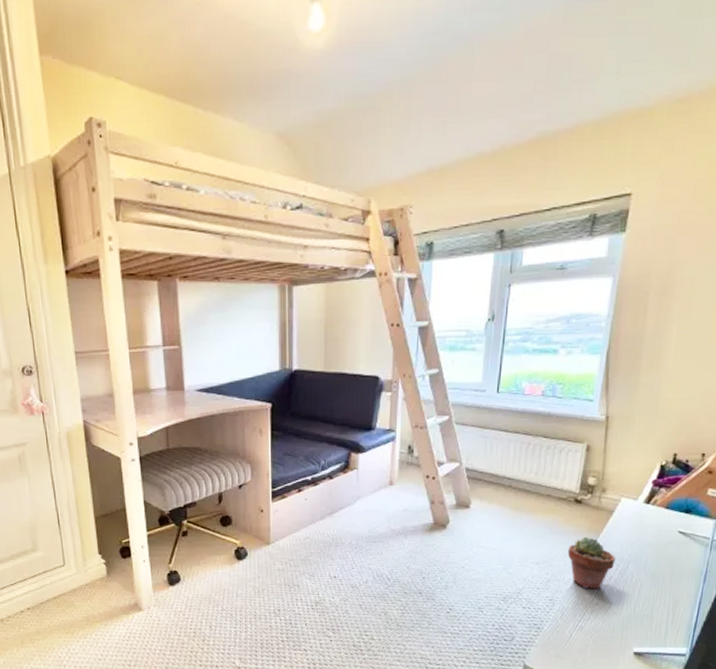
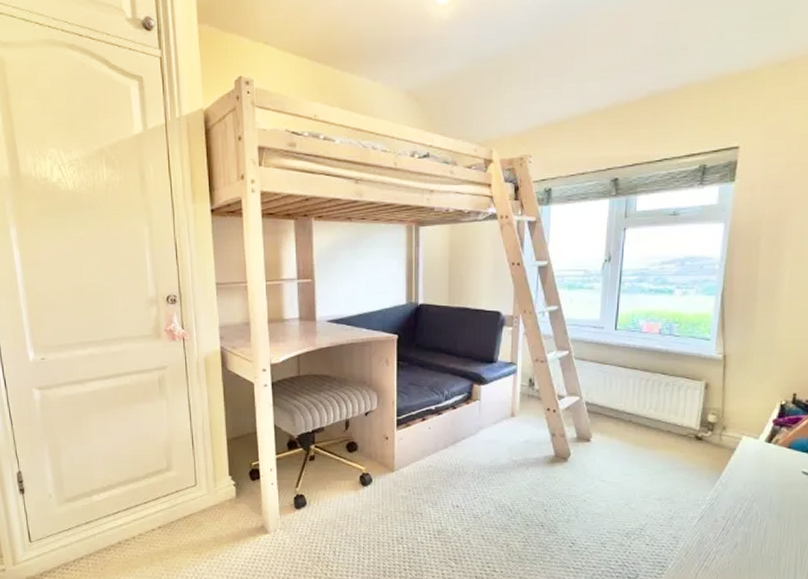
potted succulent: present [567,536,616,590] -> none [690,474,739,529]

